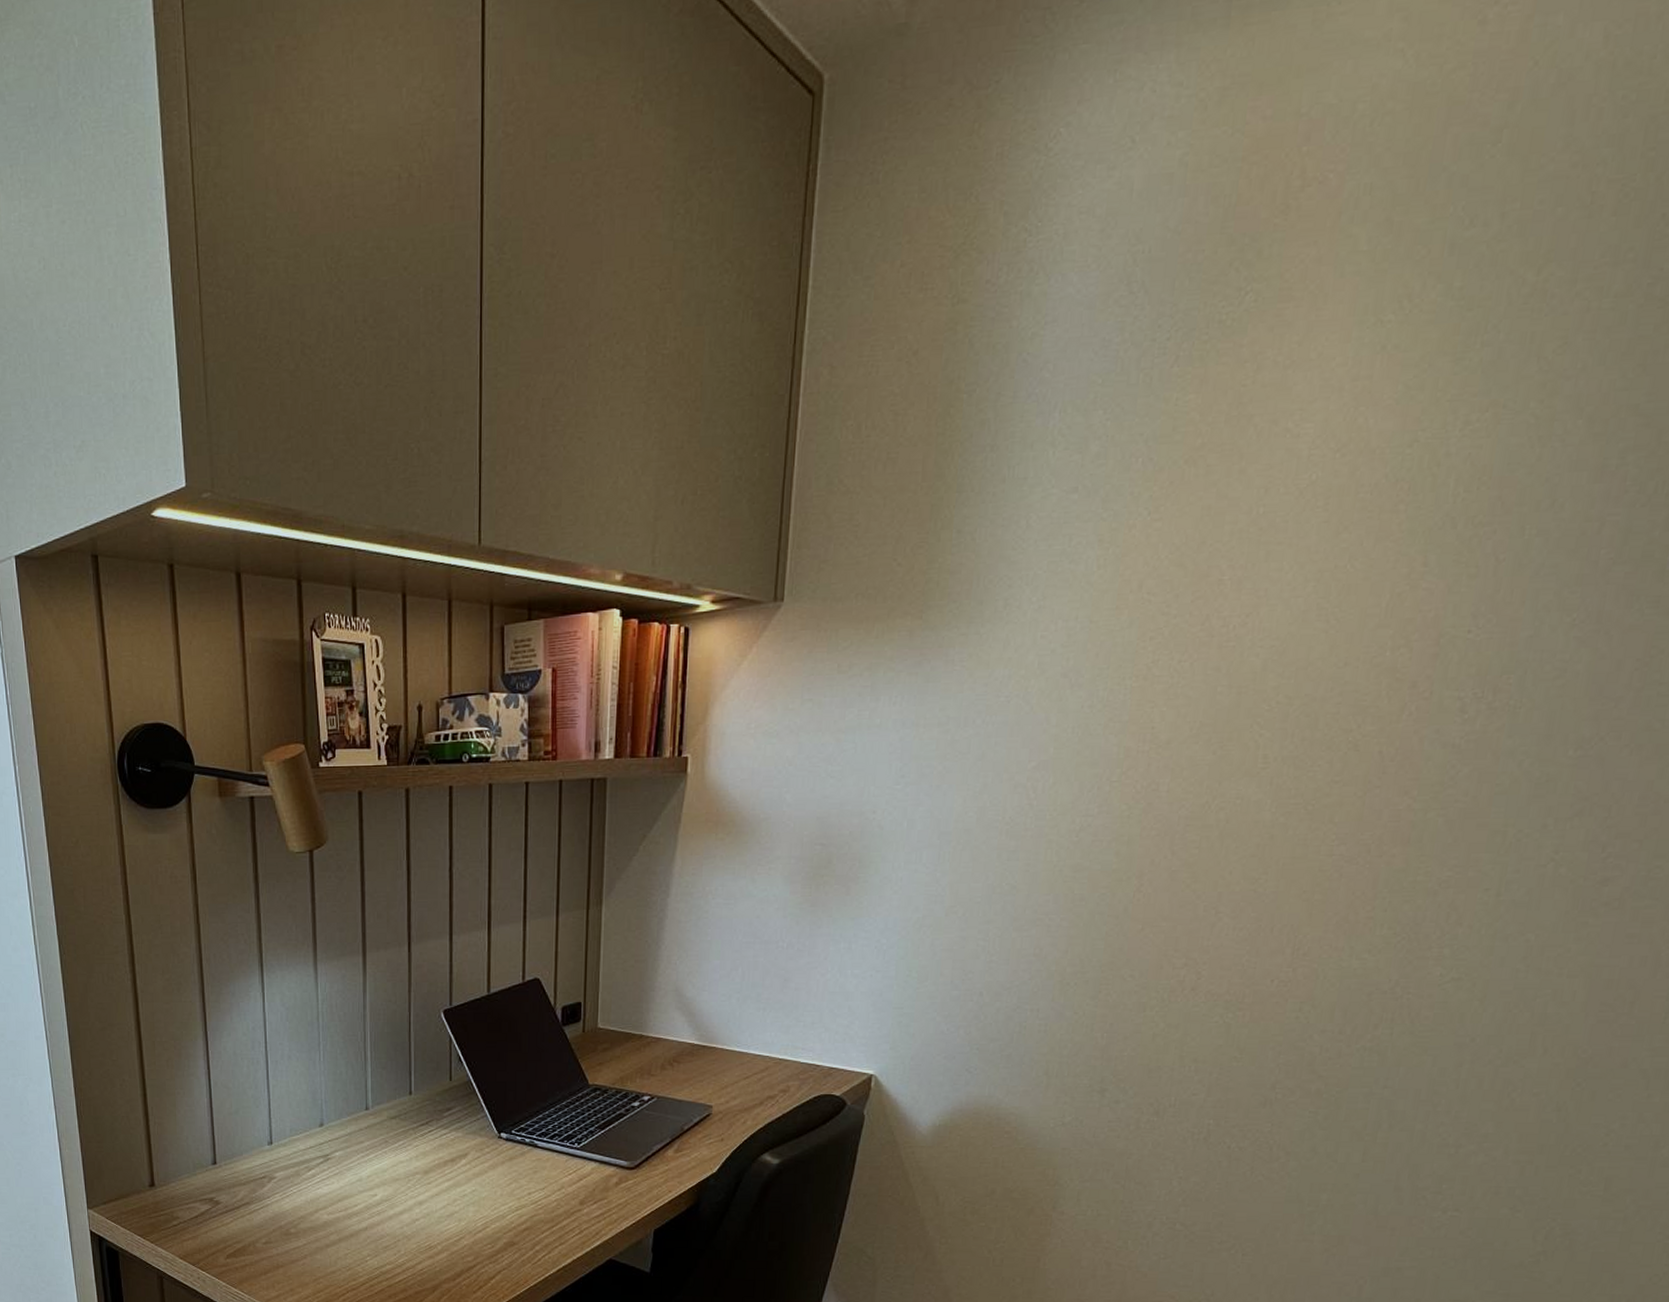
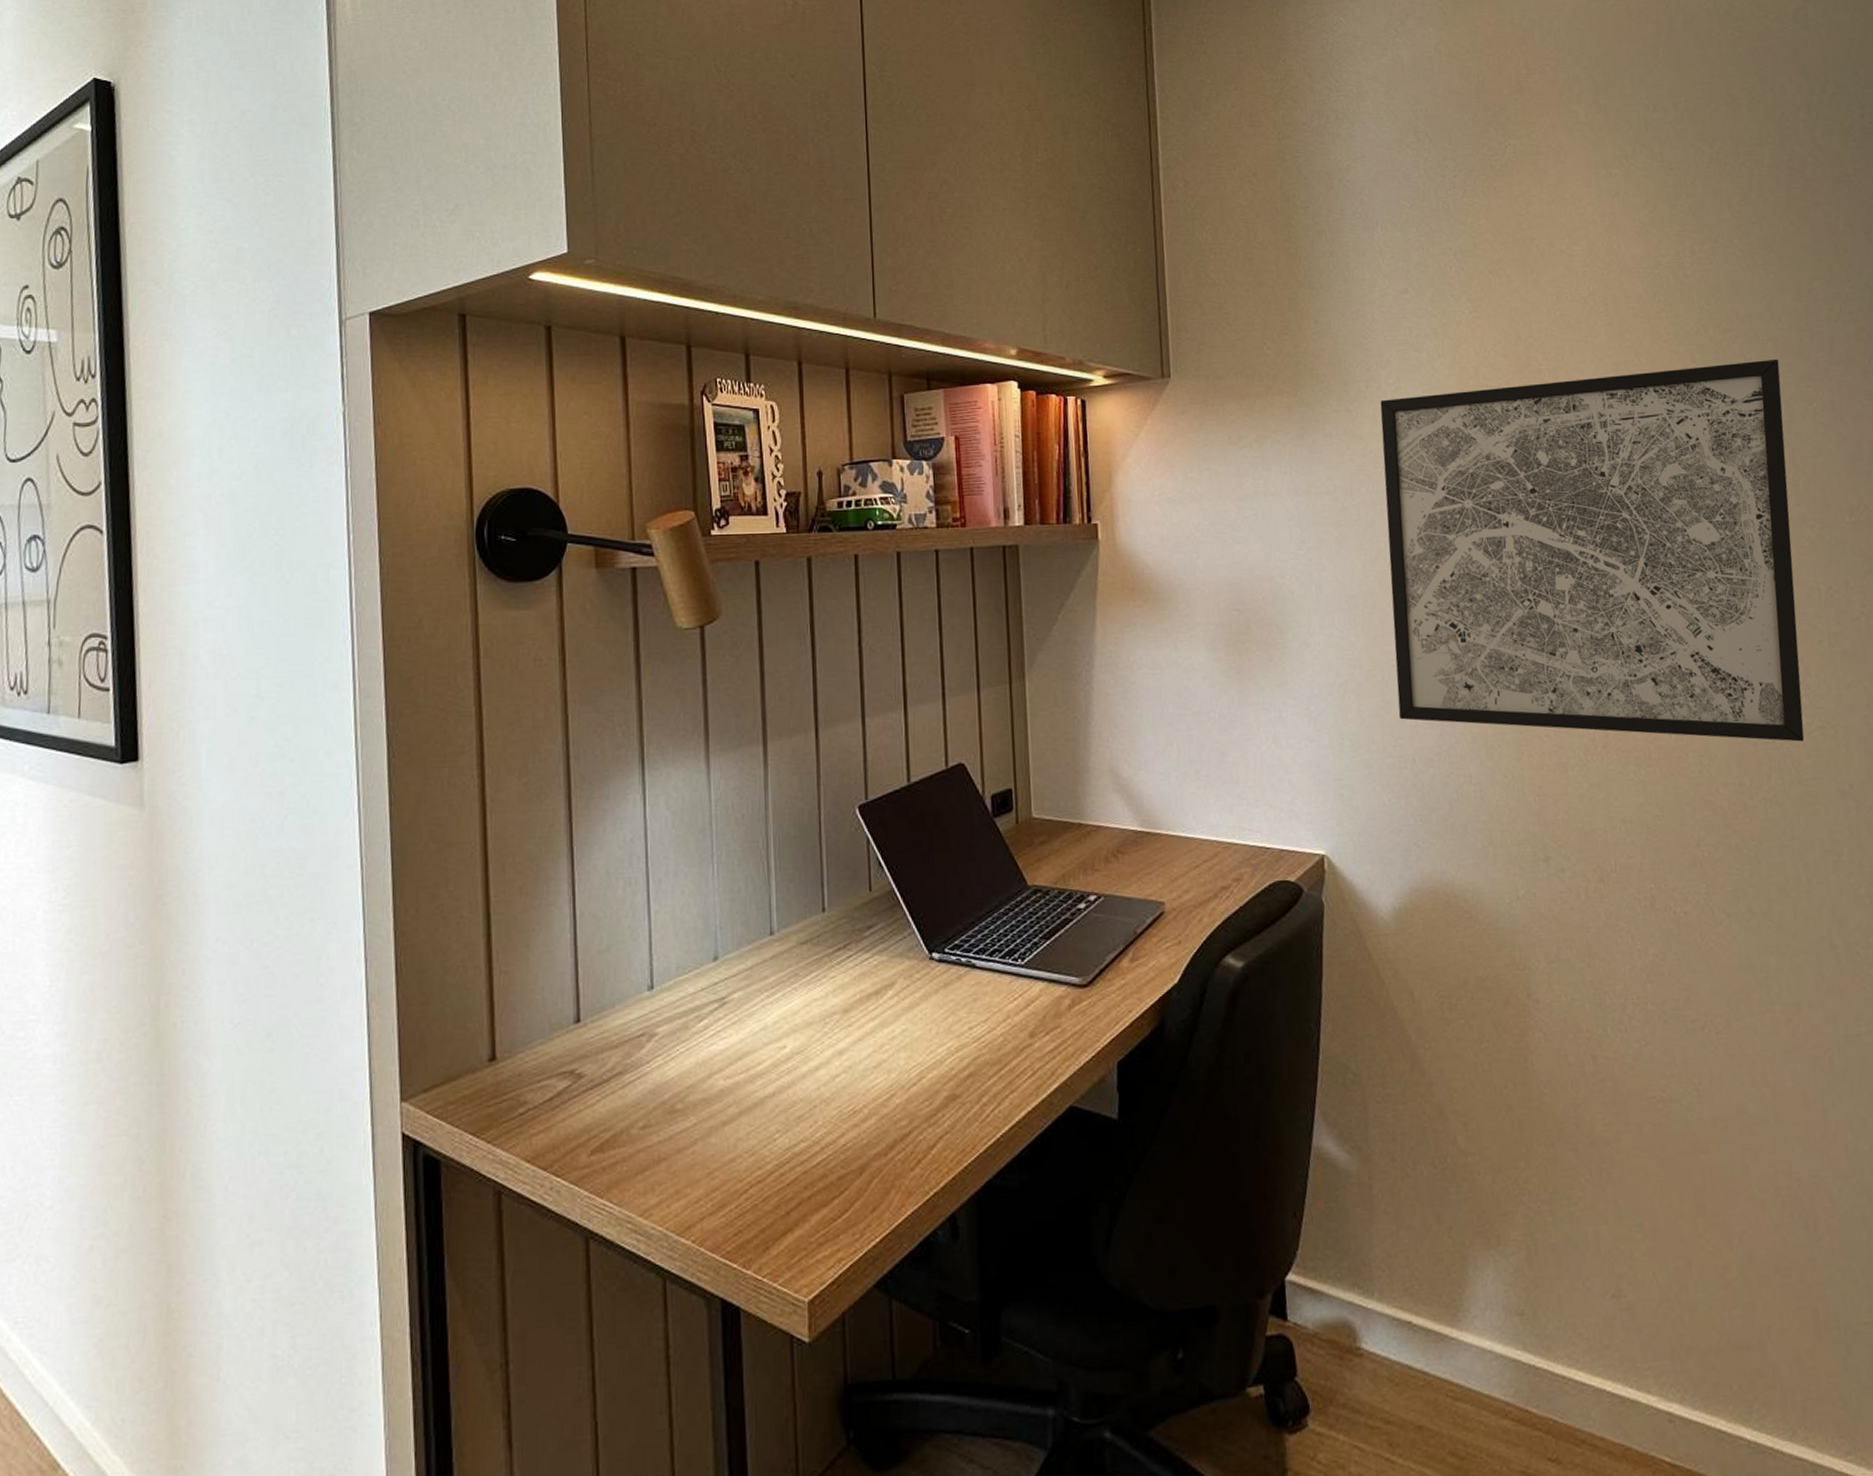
wall art: none [973,558,1544,993] -> present [1380,359,1805,742]

